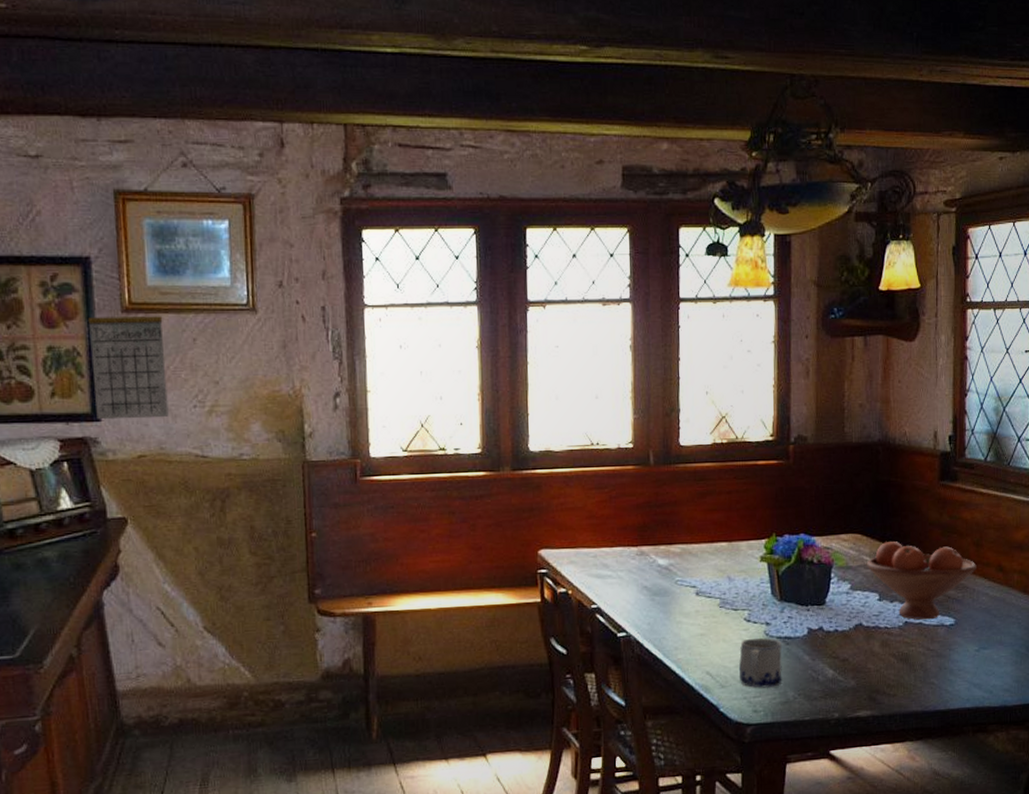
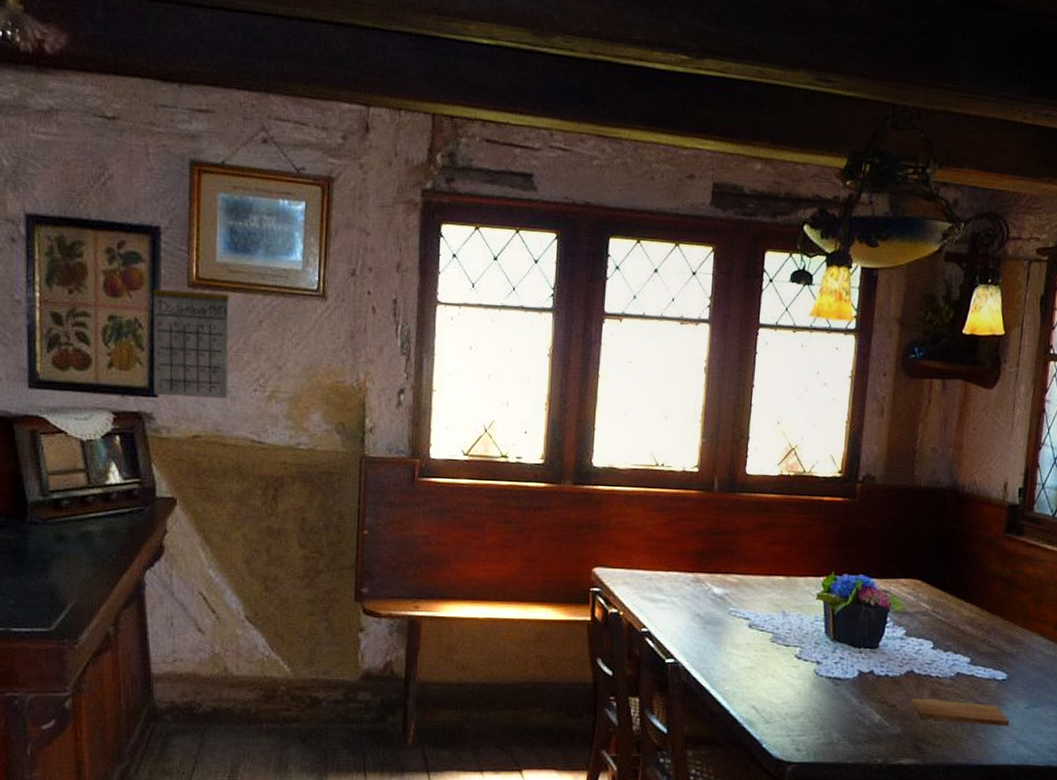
mug: present [738,638,782,688] -> none [785,677,831,727]
cutting board: none [863,649,962,671] -> present [911,698,1010,727]
fruit bowl: present [866,541,977,620] -> none [923,590,1034,673]

